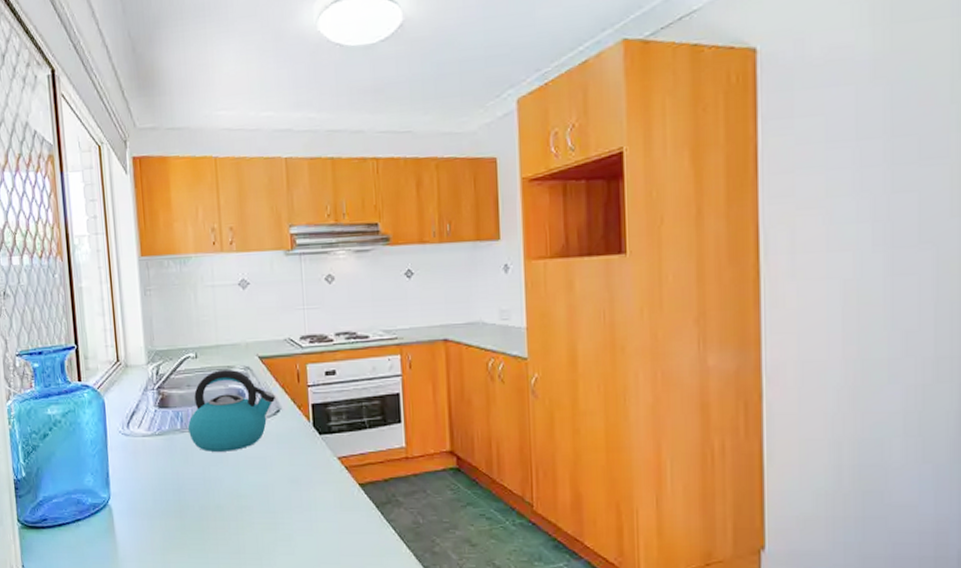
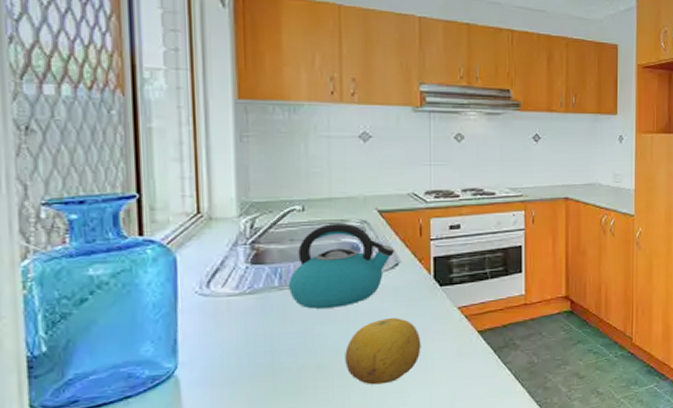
fruit: none [237,464,305,530] -> present [345,317,421,385]

